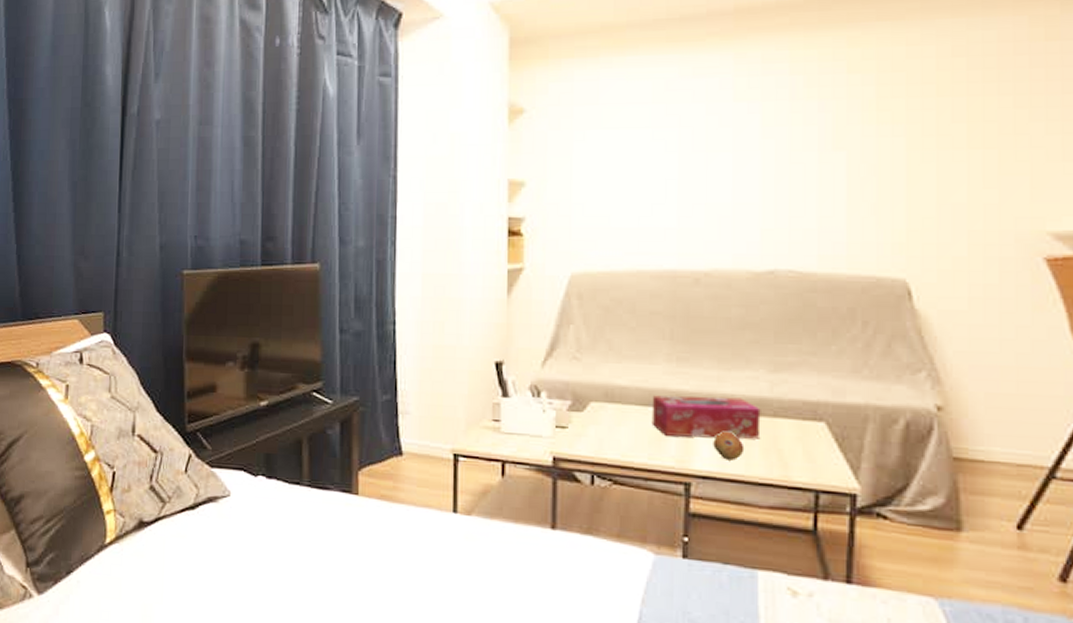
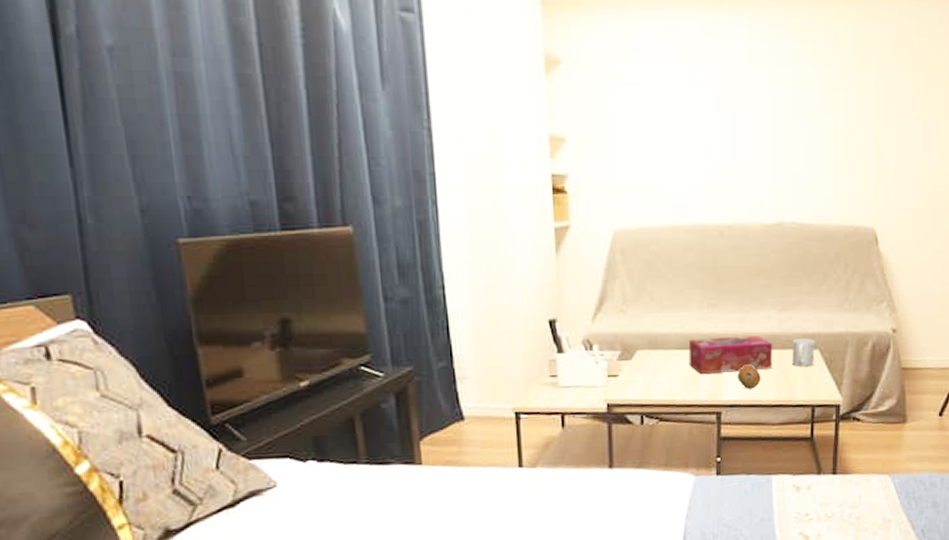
mug: none [788,407,819,442] -> present [792,338,814,367]

